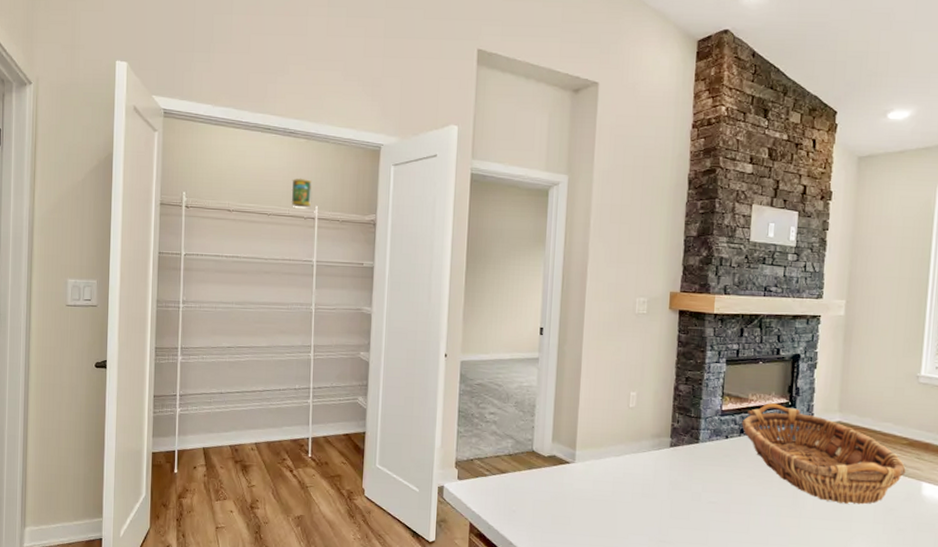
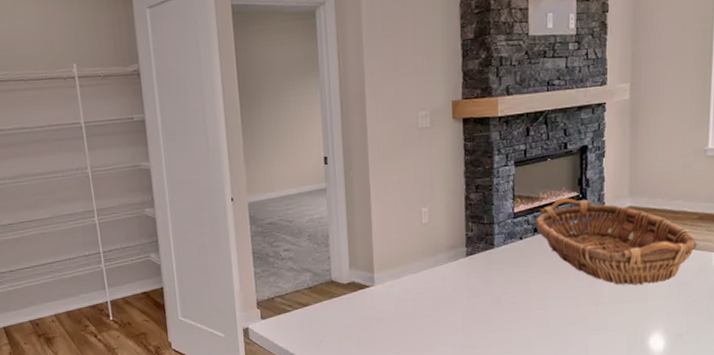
can: present [291,178,312,208] -> none [44,36,68,68]

